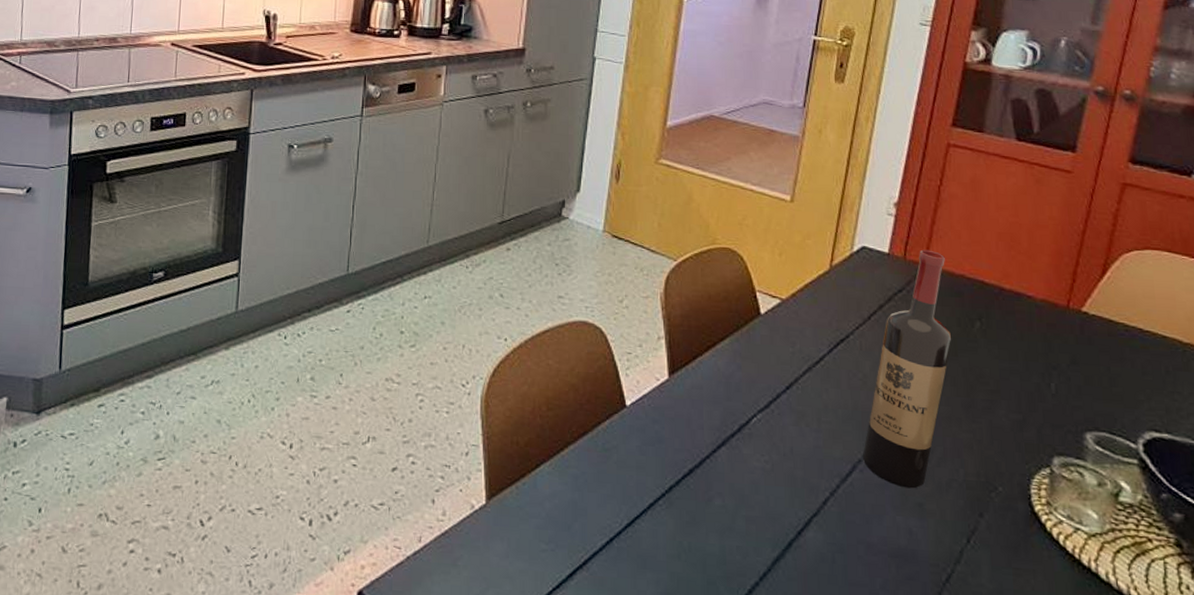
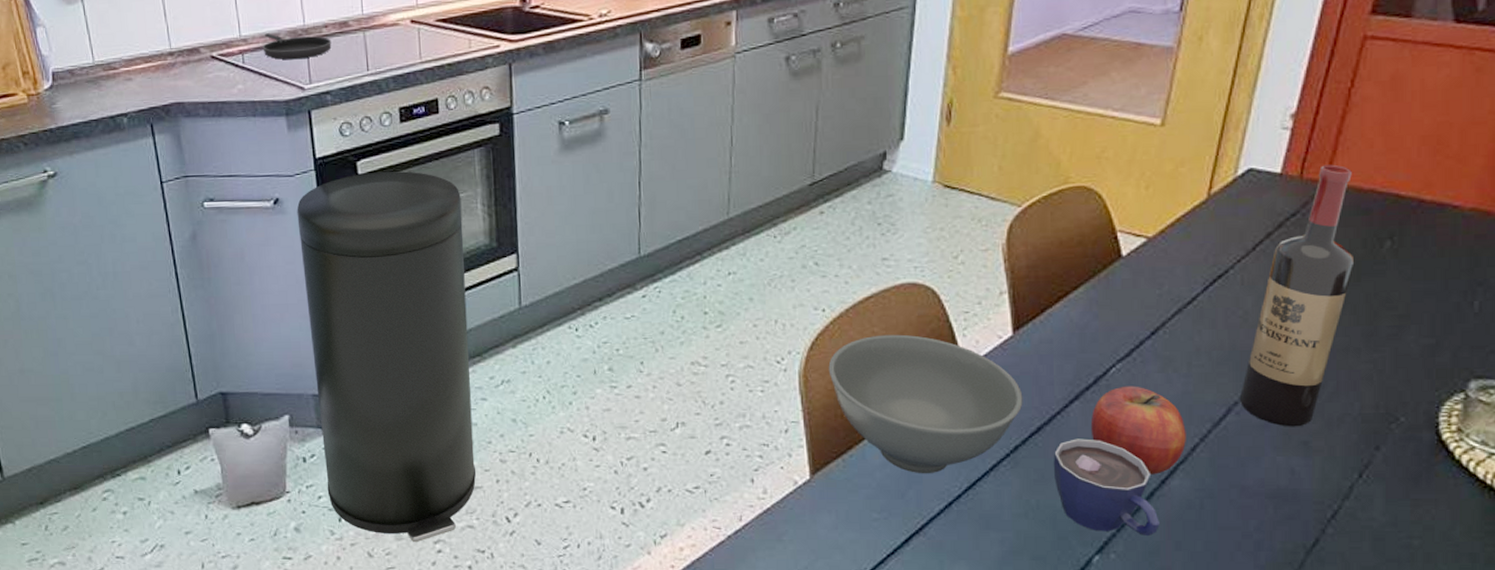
pedal bin: none [32,172,196,541] -> present [296,171,476,543]
frying pan: none [39,40,100,66] -> present [262,33,332,60]
bowl: none [507,367,677,508] -> present [828,334,1023,474]
cup: none [703,483,797,588] -> present [1053,438,1160,537]
fruit: none [735,435,818,525] -> present [1090,385,1186,474]

